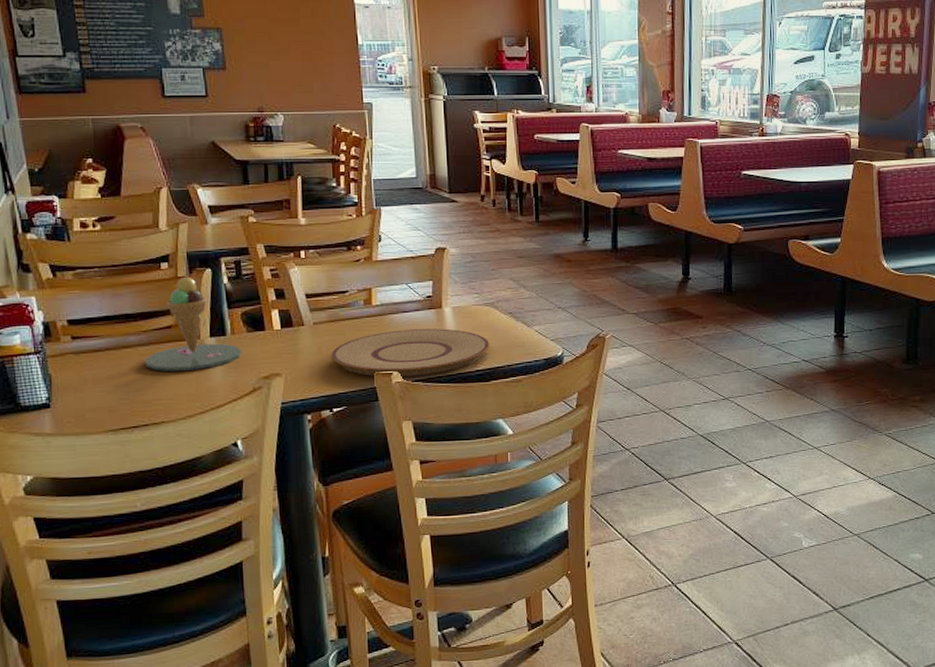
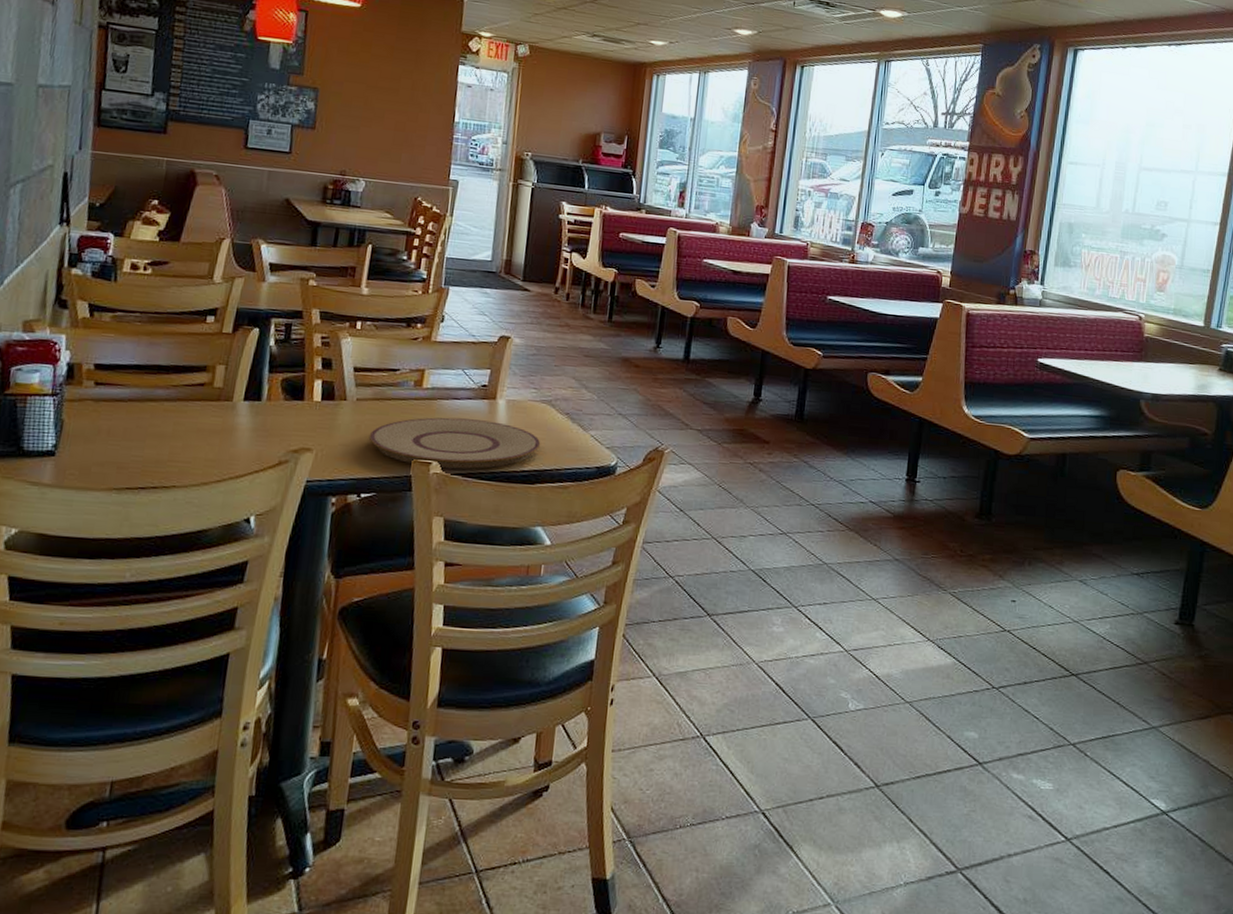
icecream: present [144,255,242,371] -> none [167,311,275,434]

